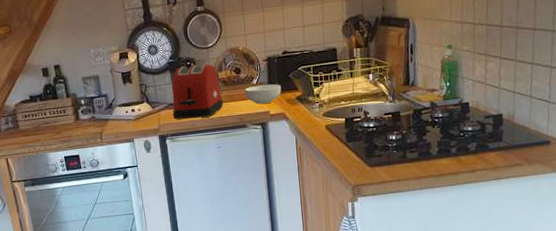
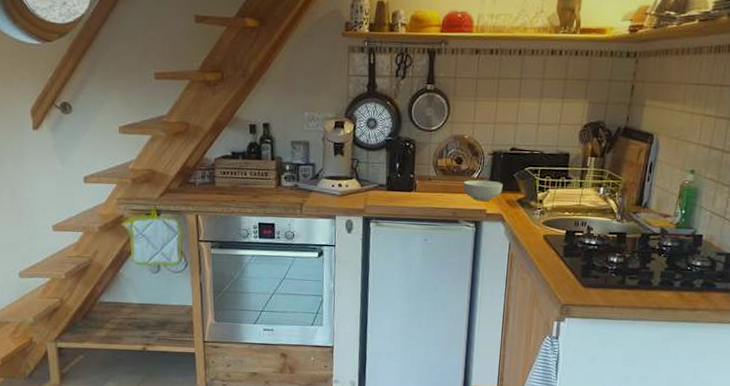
toaster: present [172,64,223,119] -> none [381,146,438,206]

